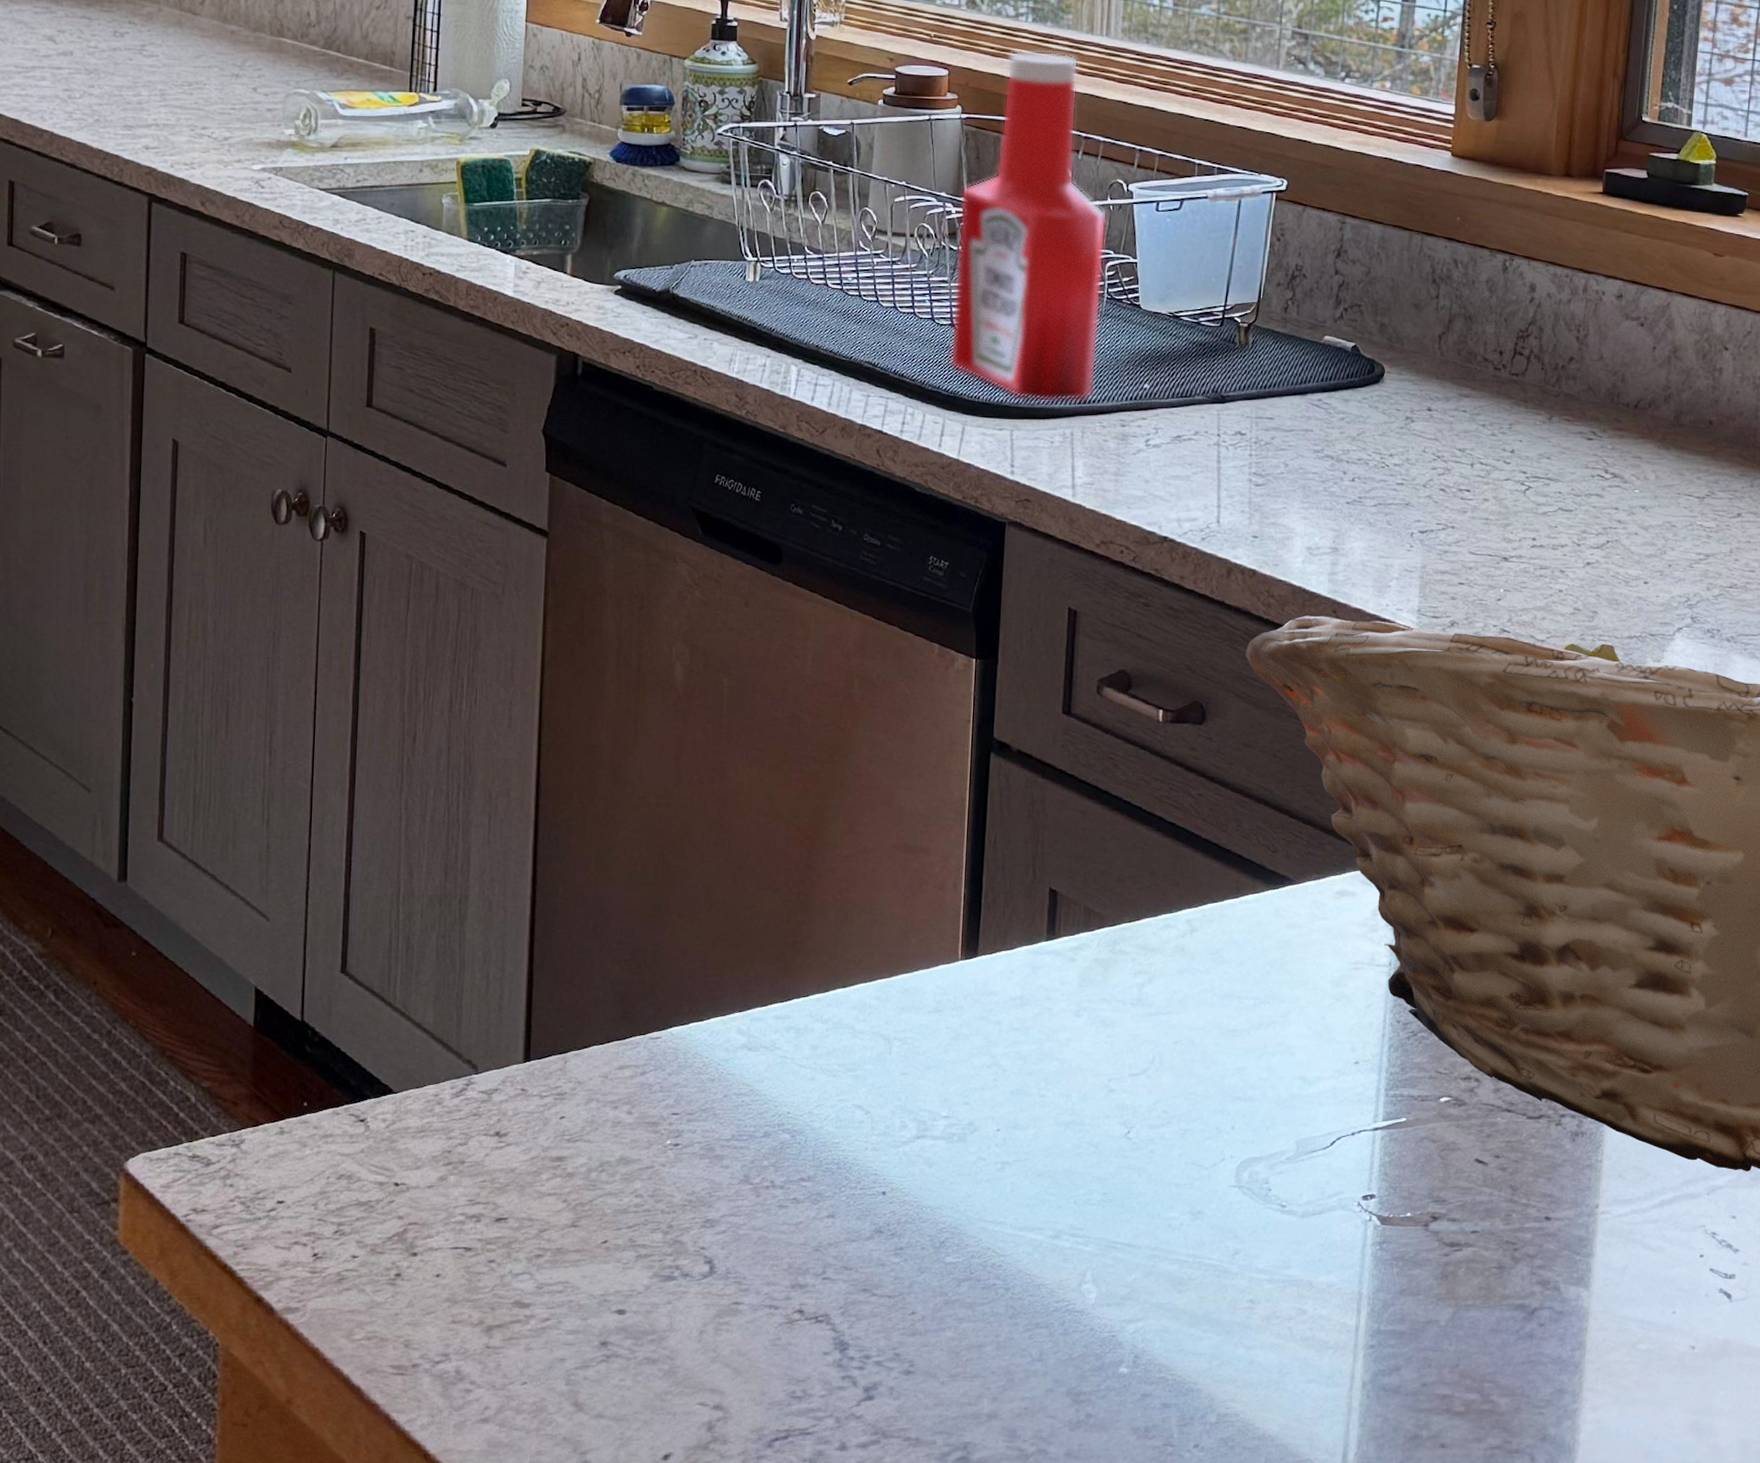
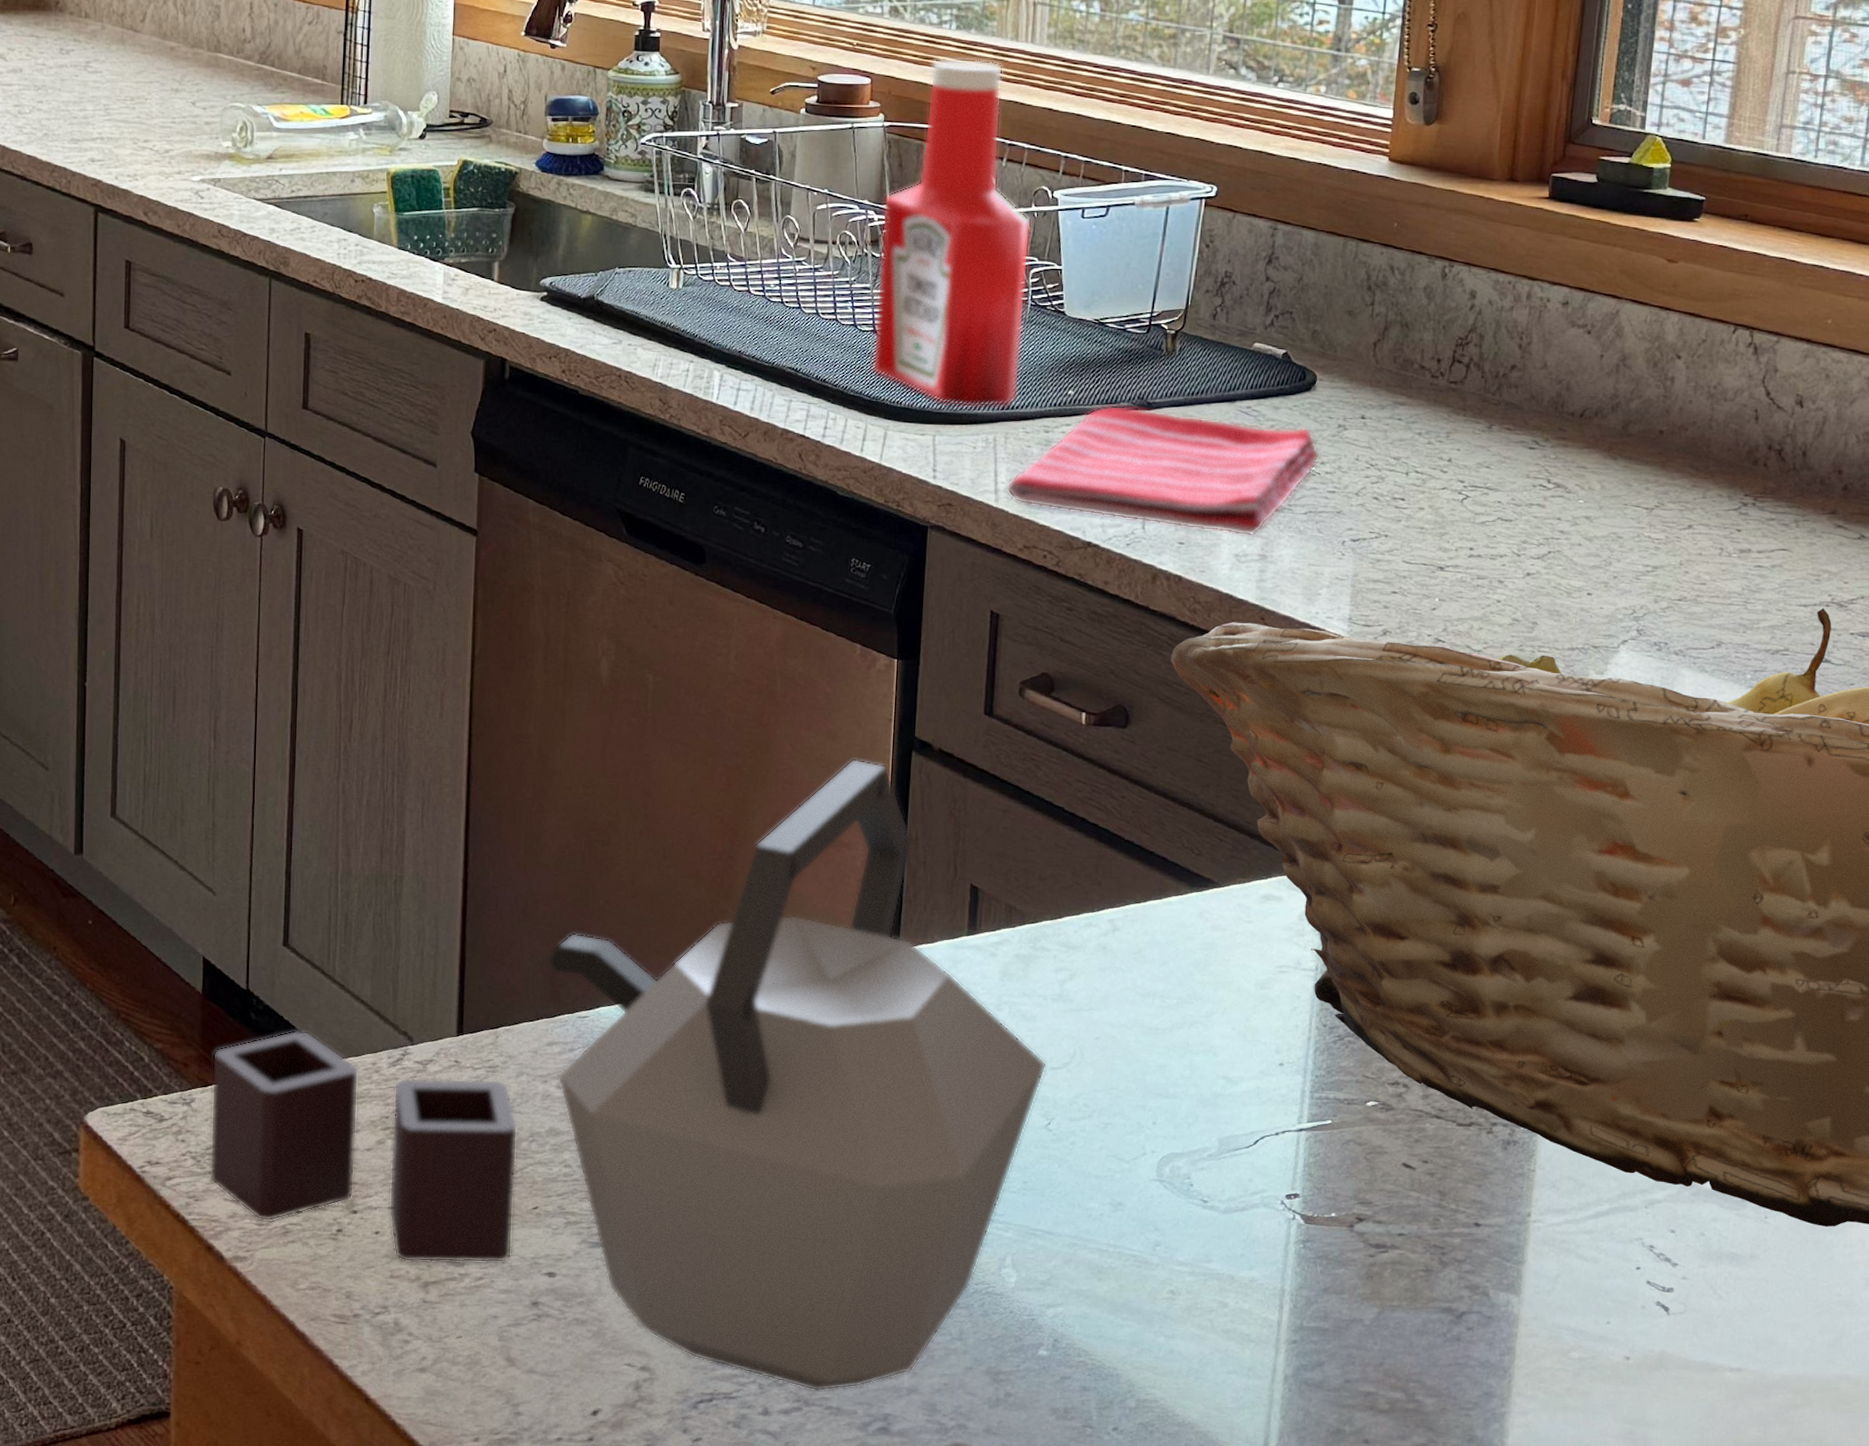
kettle: none [259,761,1127,1422] -> present [209,758,1048,1392]
dish towel: none [1083,399,1389,530] -> present [1006,405,1320,537]

